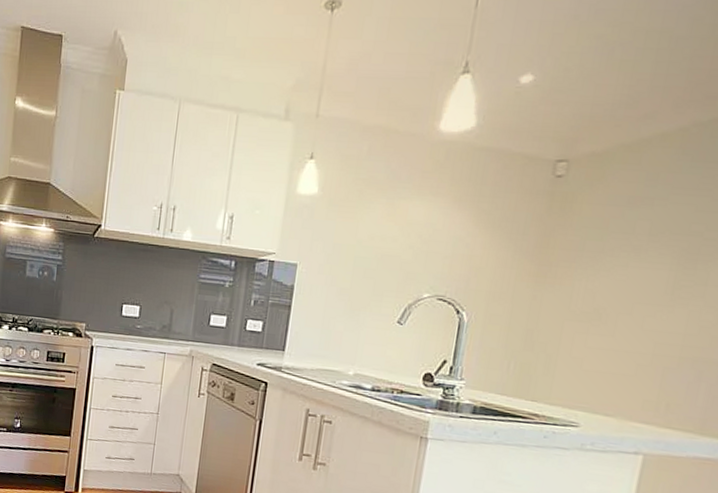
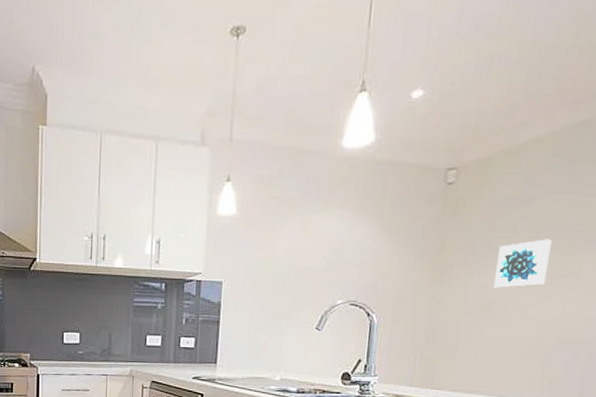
wall art: none [603,244,675,295] -> present [493,239,552,288]

